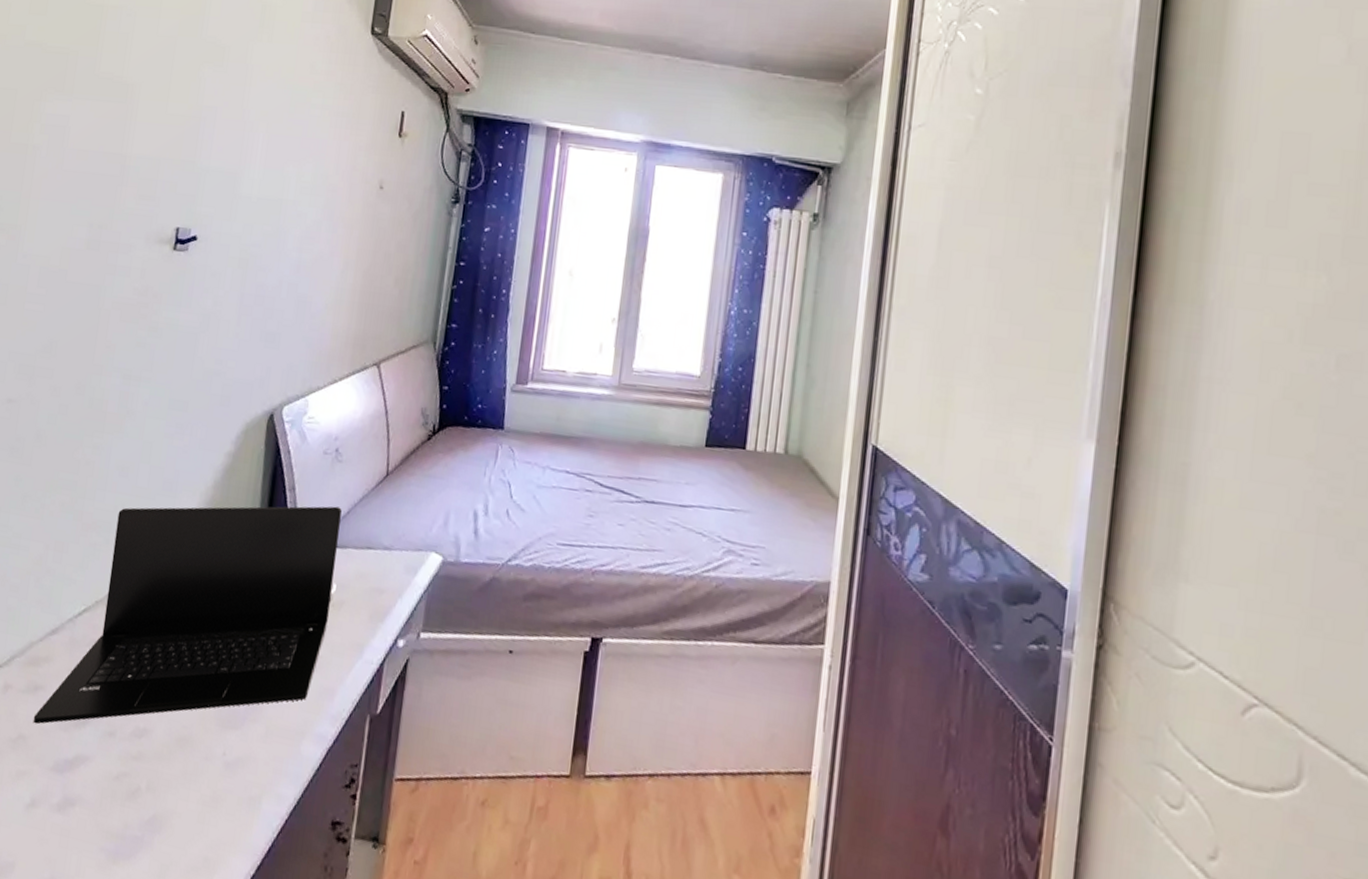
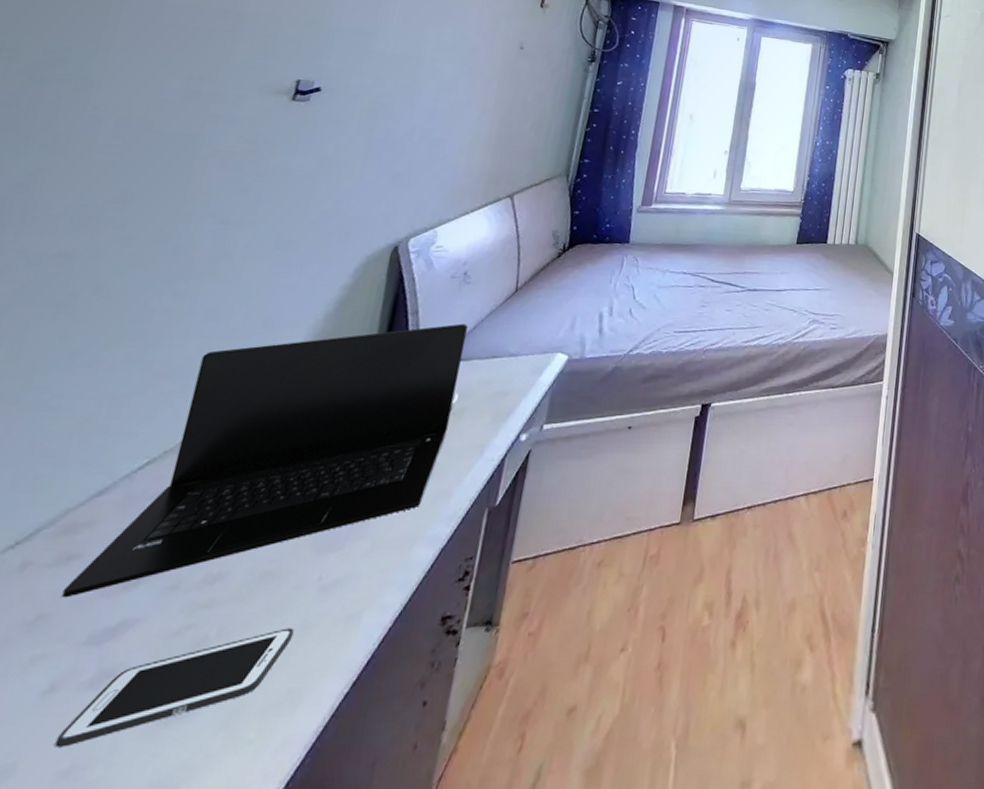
cell phone: none [38,796,206,859] -> present [55,628,294,748]

